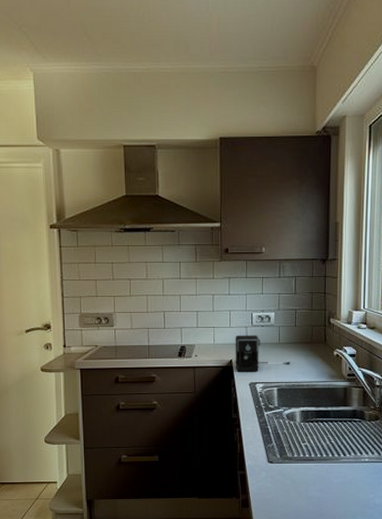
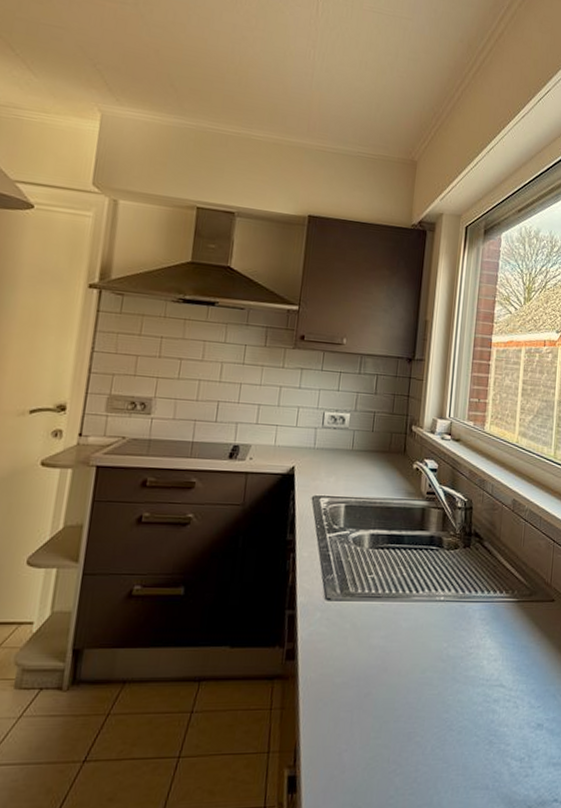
coffee maker: present [235,335,291,372] -> none [297,436,364,483]

